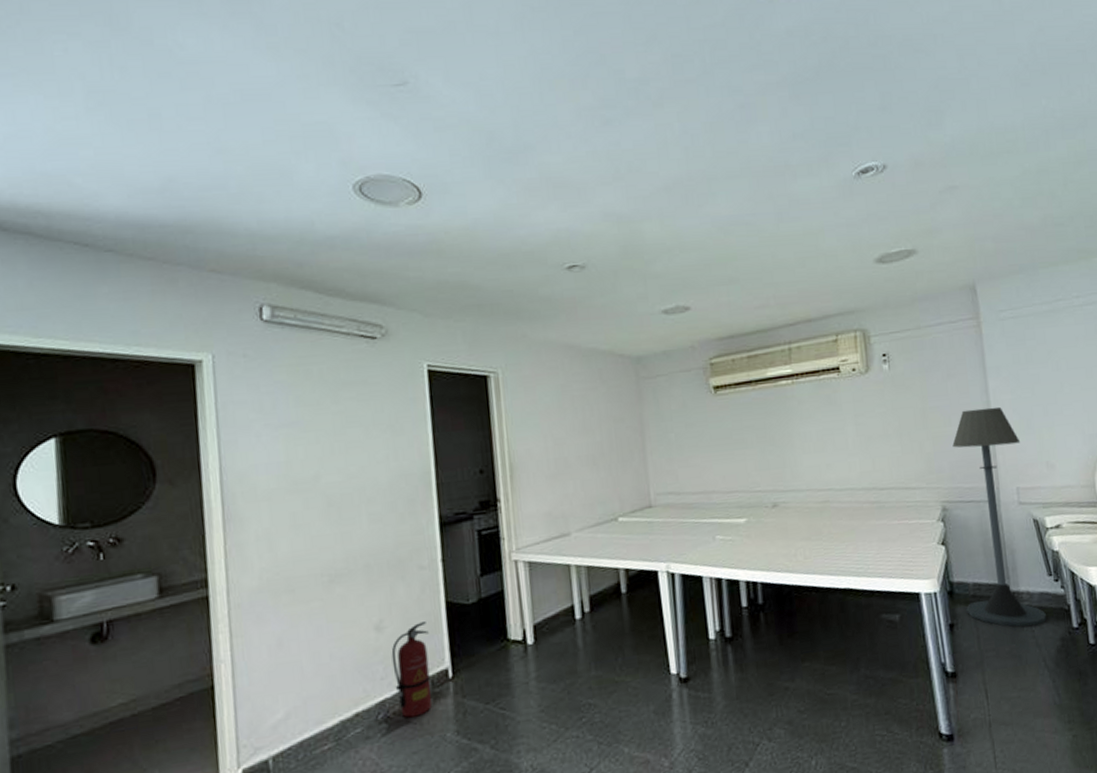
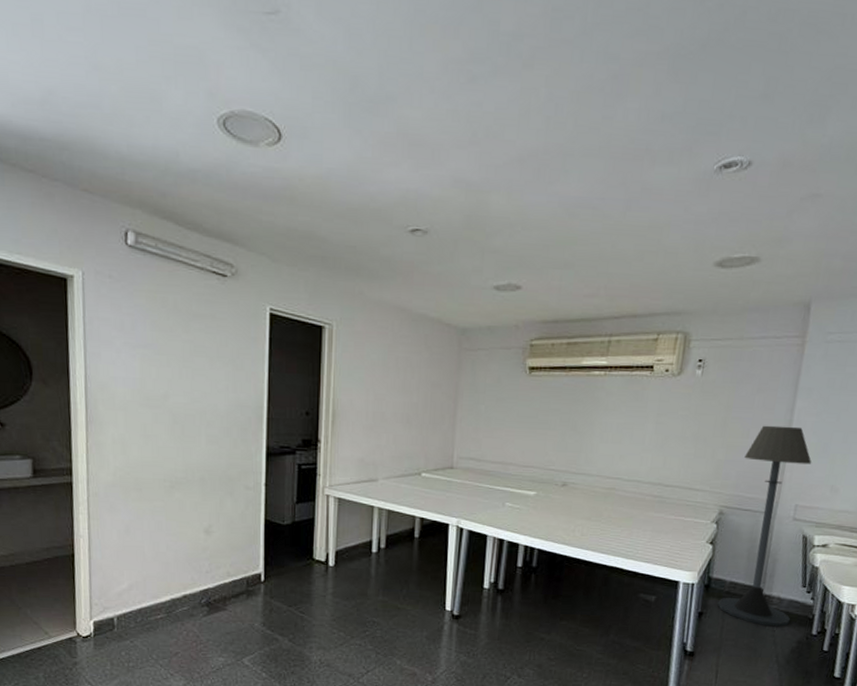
fire extinguisher: present [391,622,432,718] -> none [216,533,248,606]

